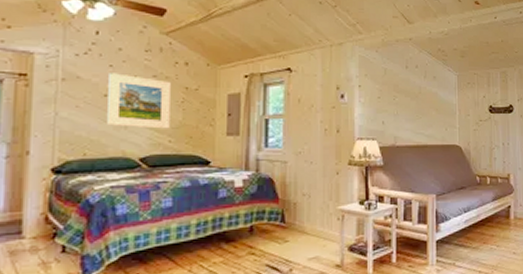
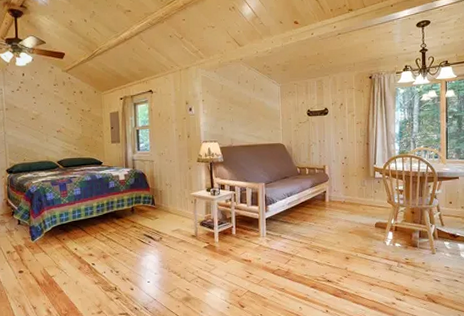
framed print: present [107,73,171,129] -> none [33,102,74,141]

